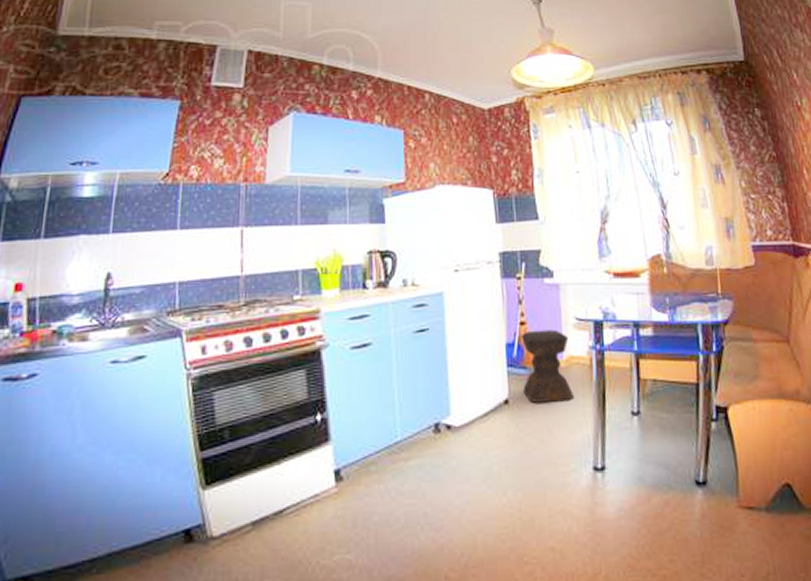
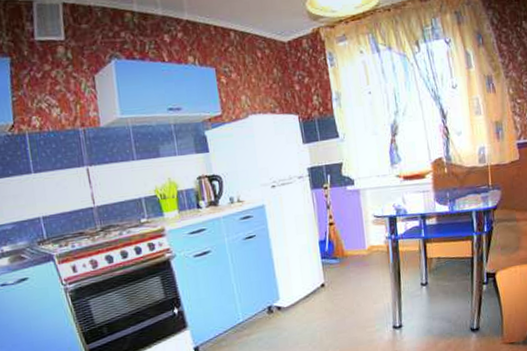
stool: present [520,329,575,403] -> none [330,226,377,284]

